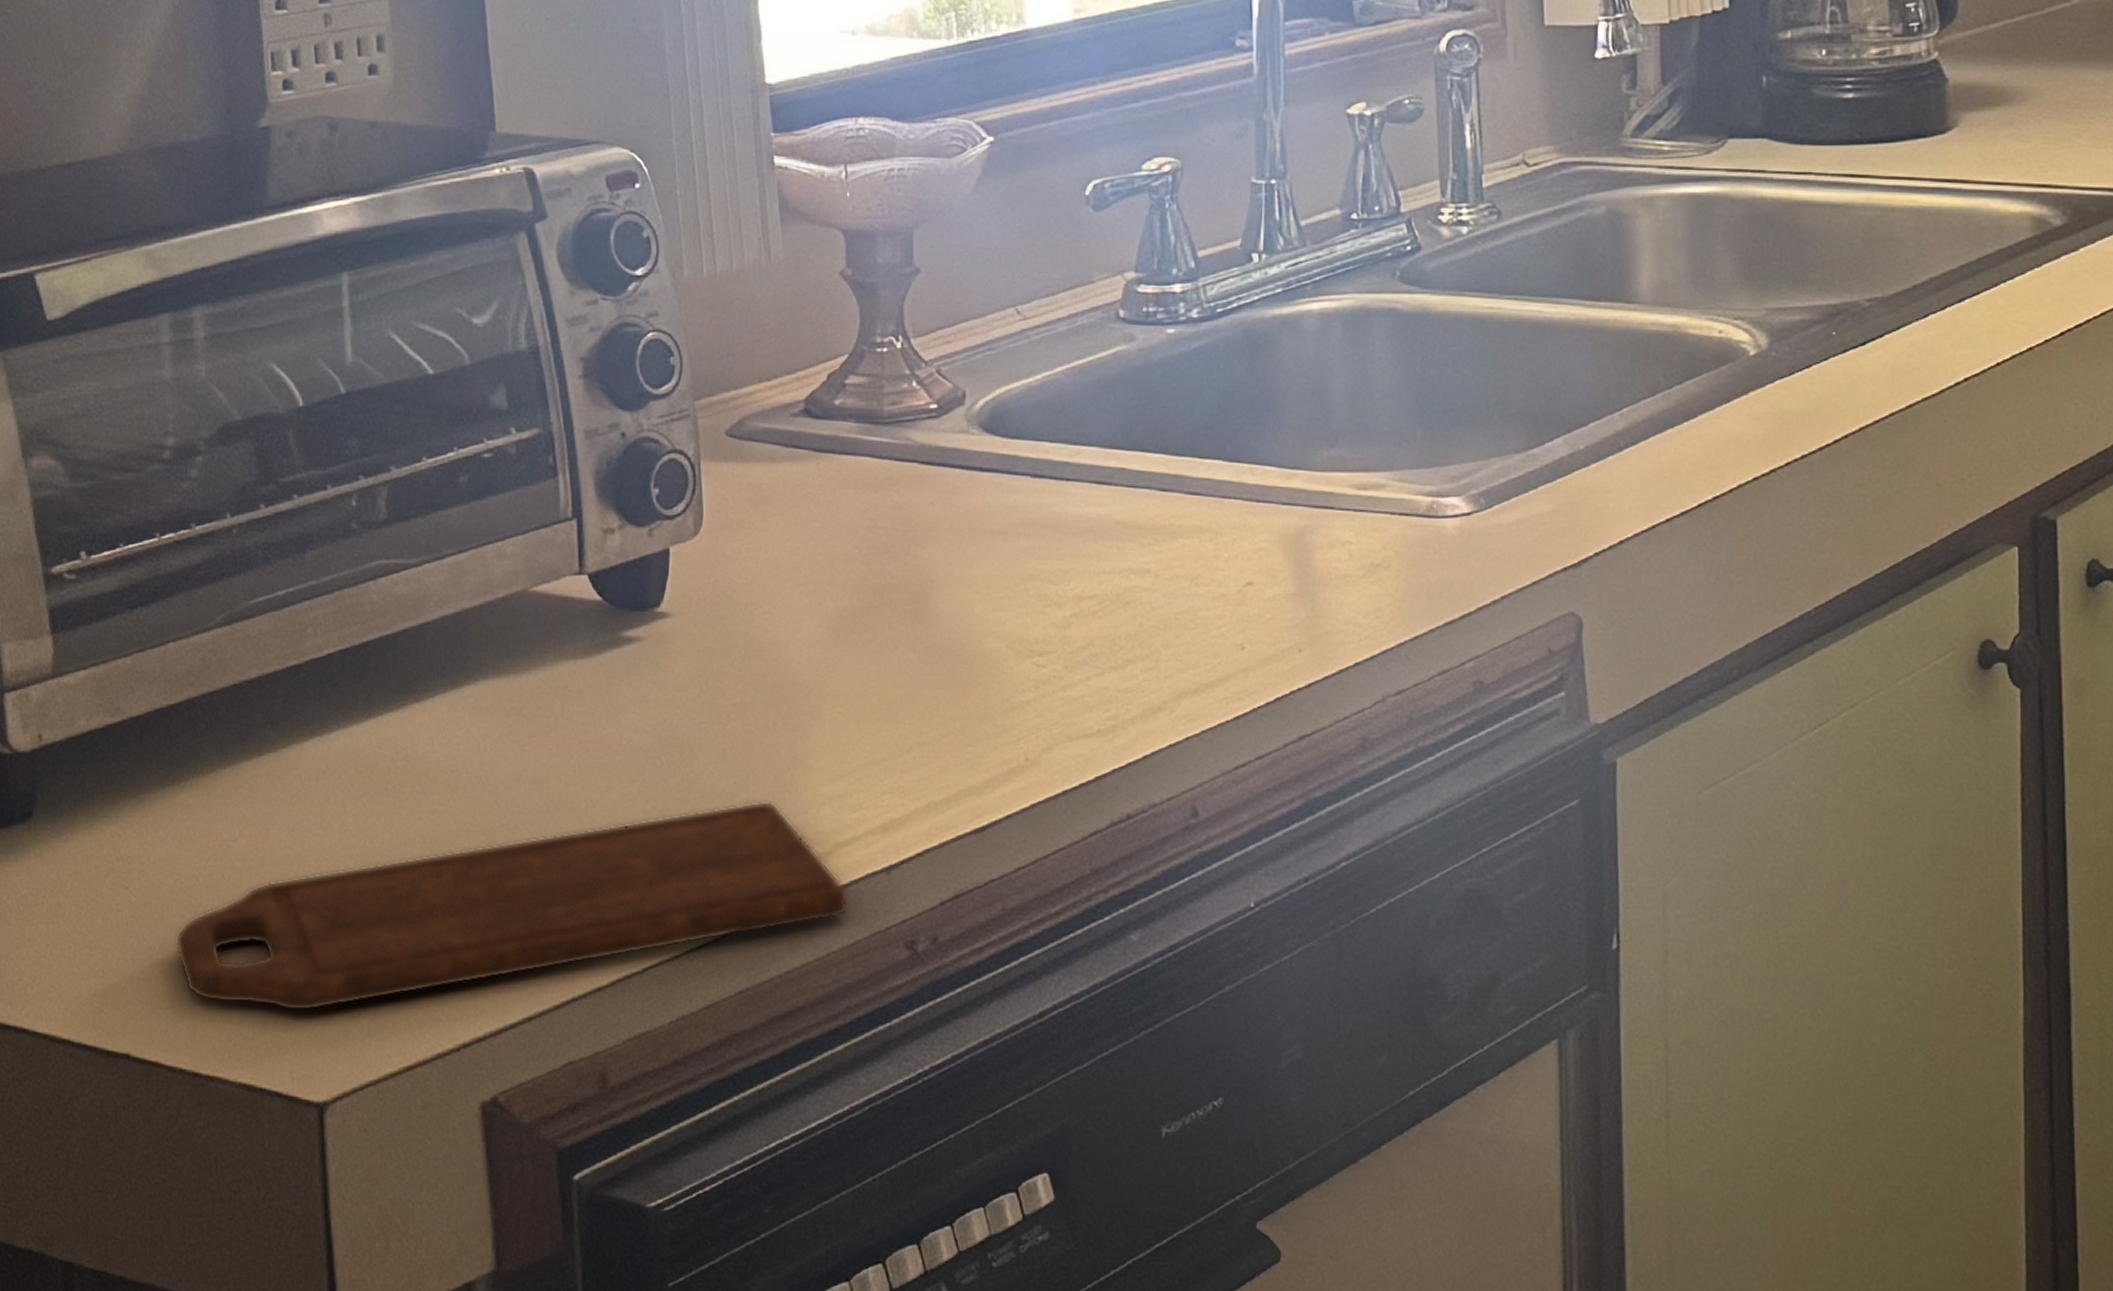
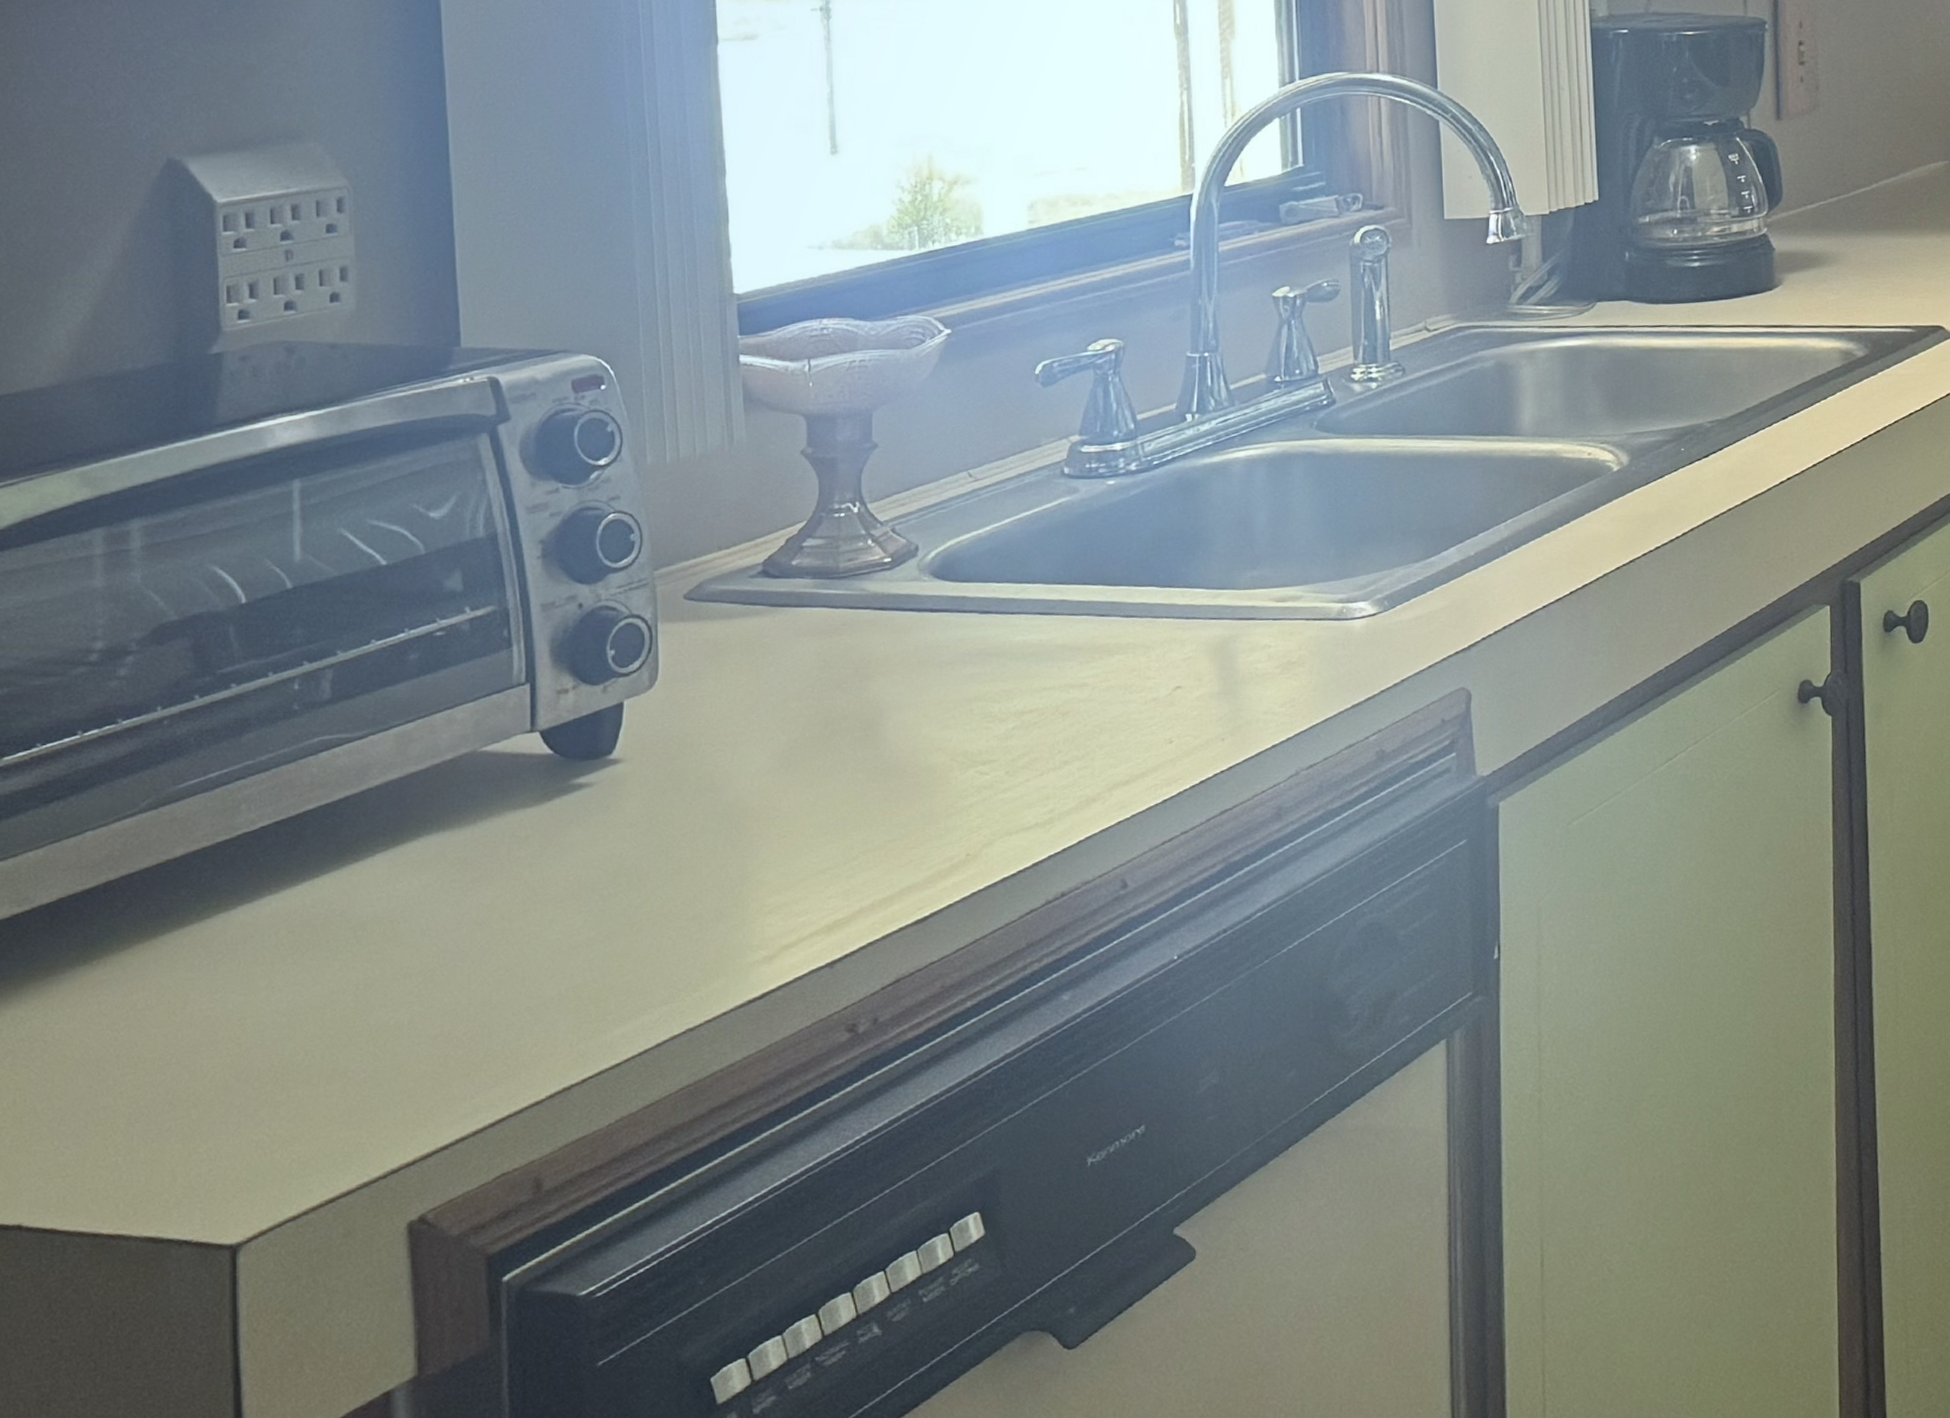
cutting board: present [175,800,848,1012] -> none [79,915,791,1164]

